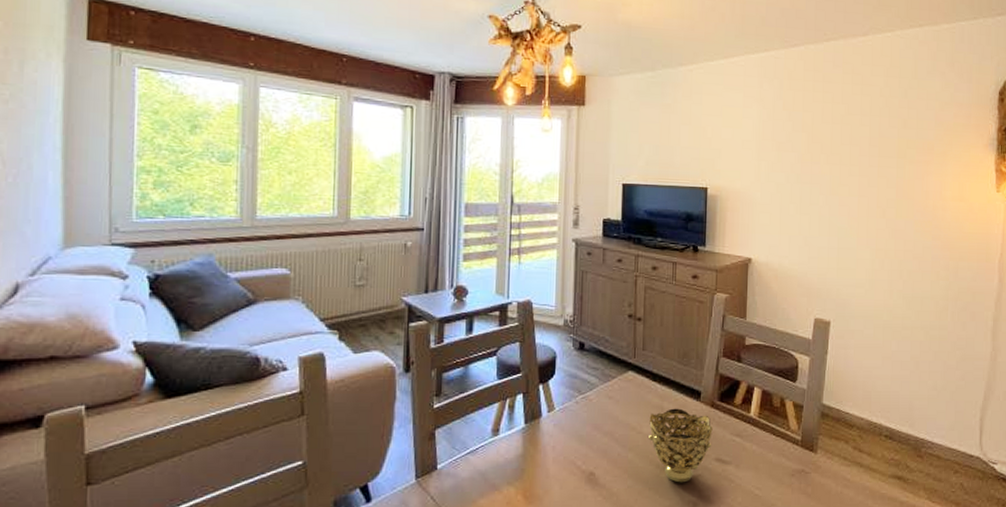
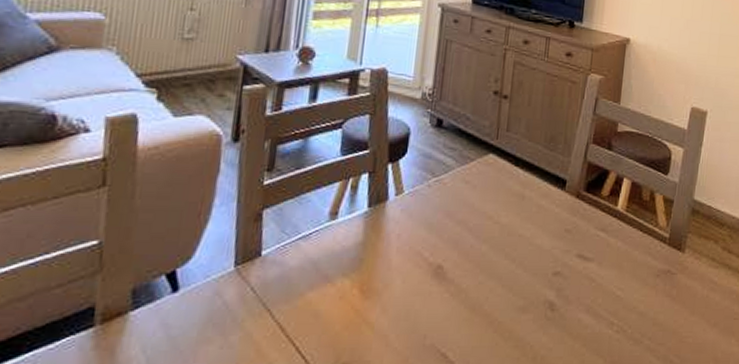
decorative bowl: present [649,408,713,483] -> none [506,197,577,281]

